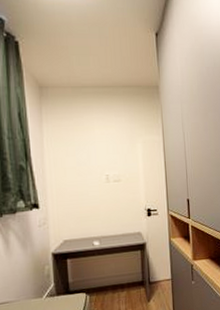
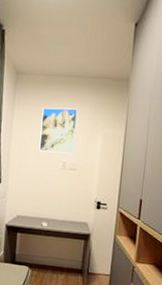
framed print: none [75,119,116,168] -> present [39,107,78,154]

